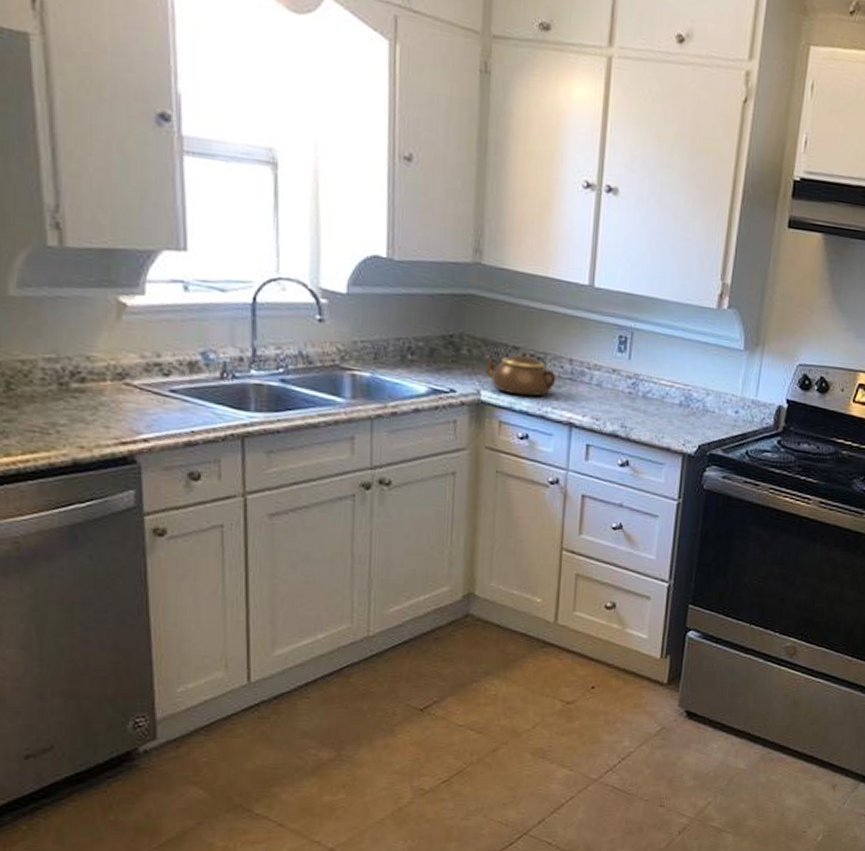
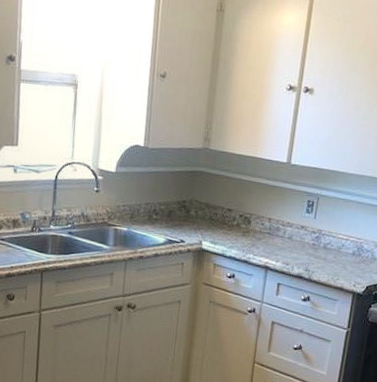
teapot: present [485,352,557,397] -> none [207,213,258,246]

